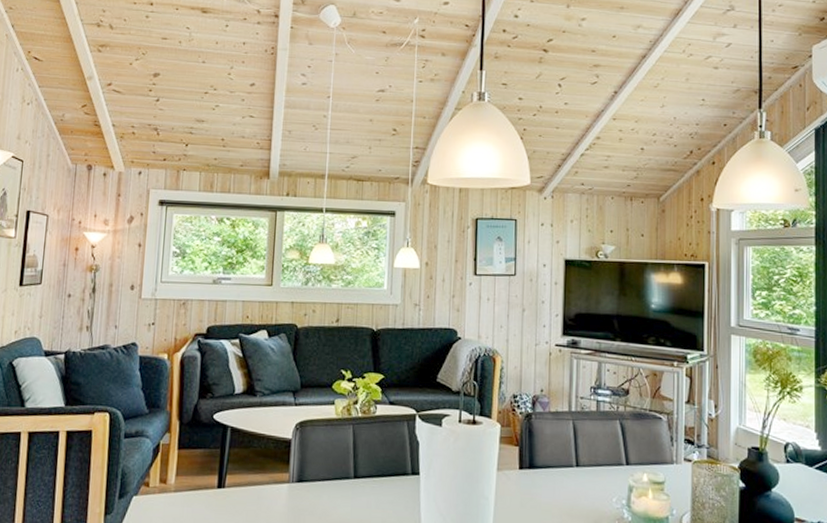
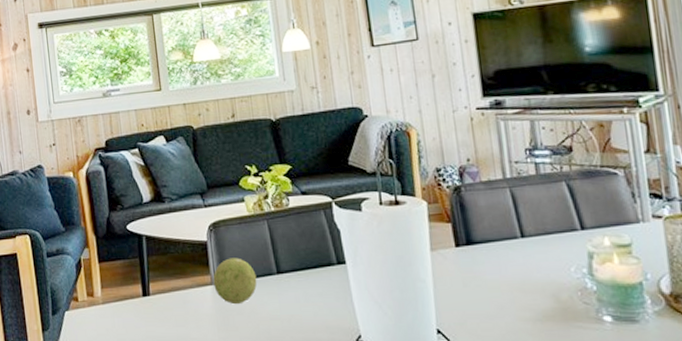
decorative ball: none [290,458,334,505] -> present [213,258,257,305]

